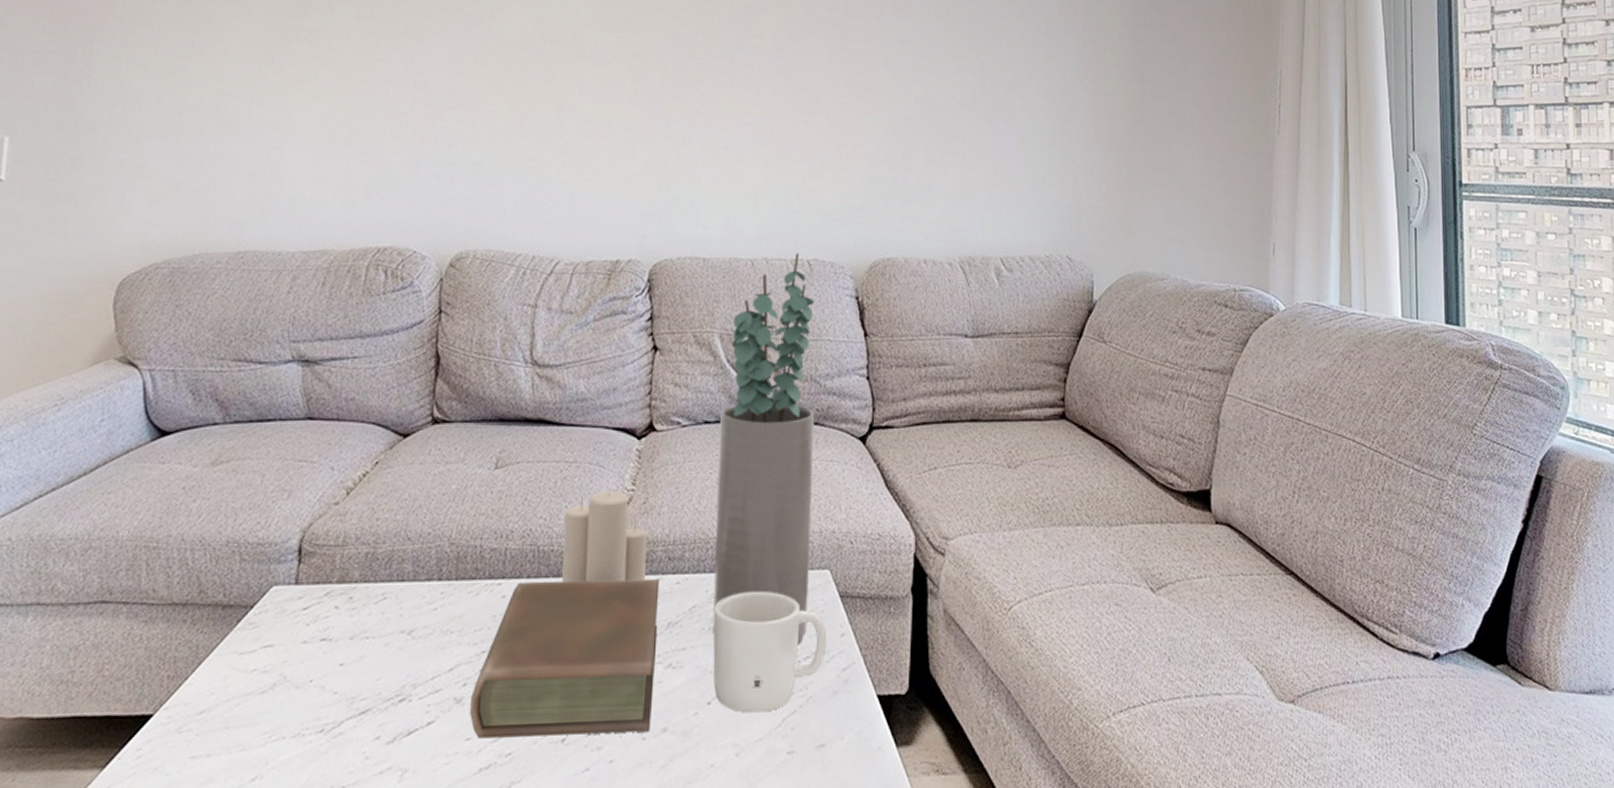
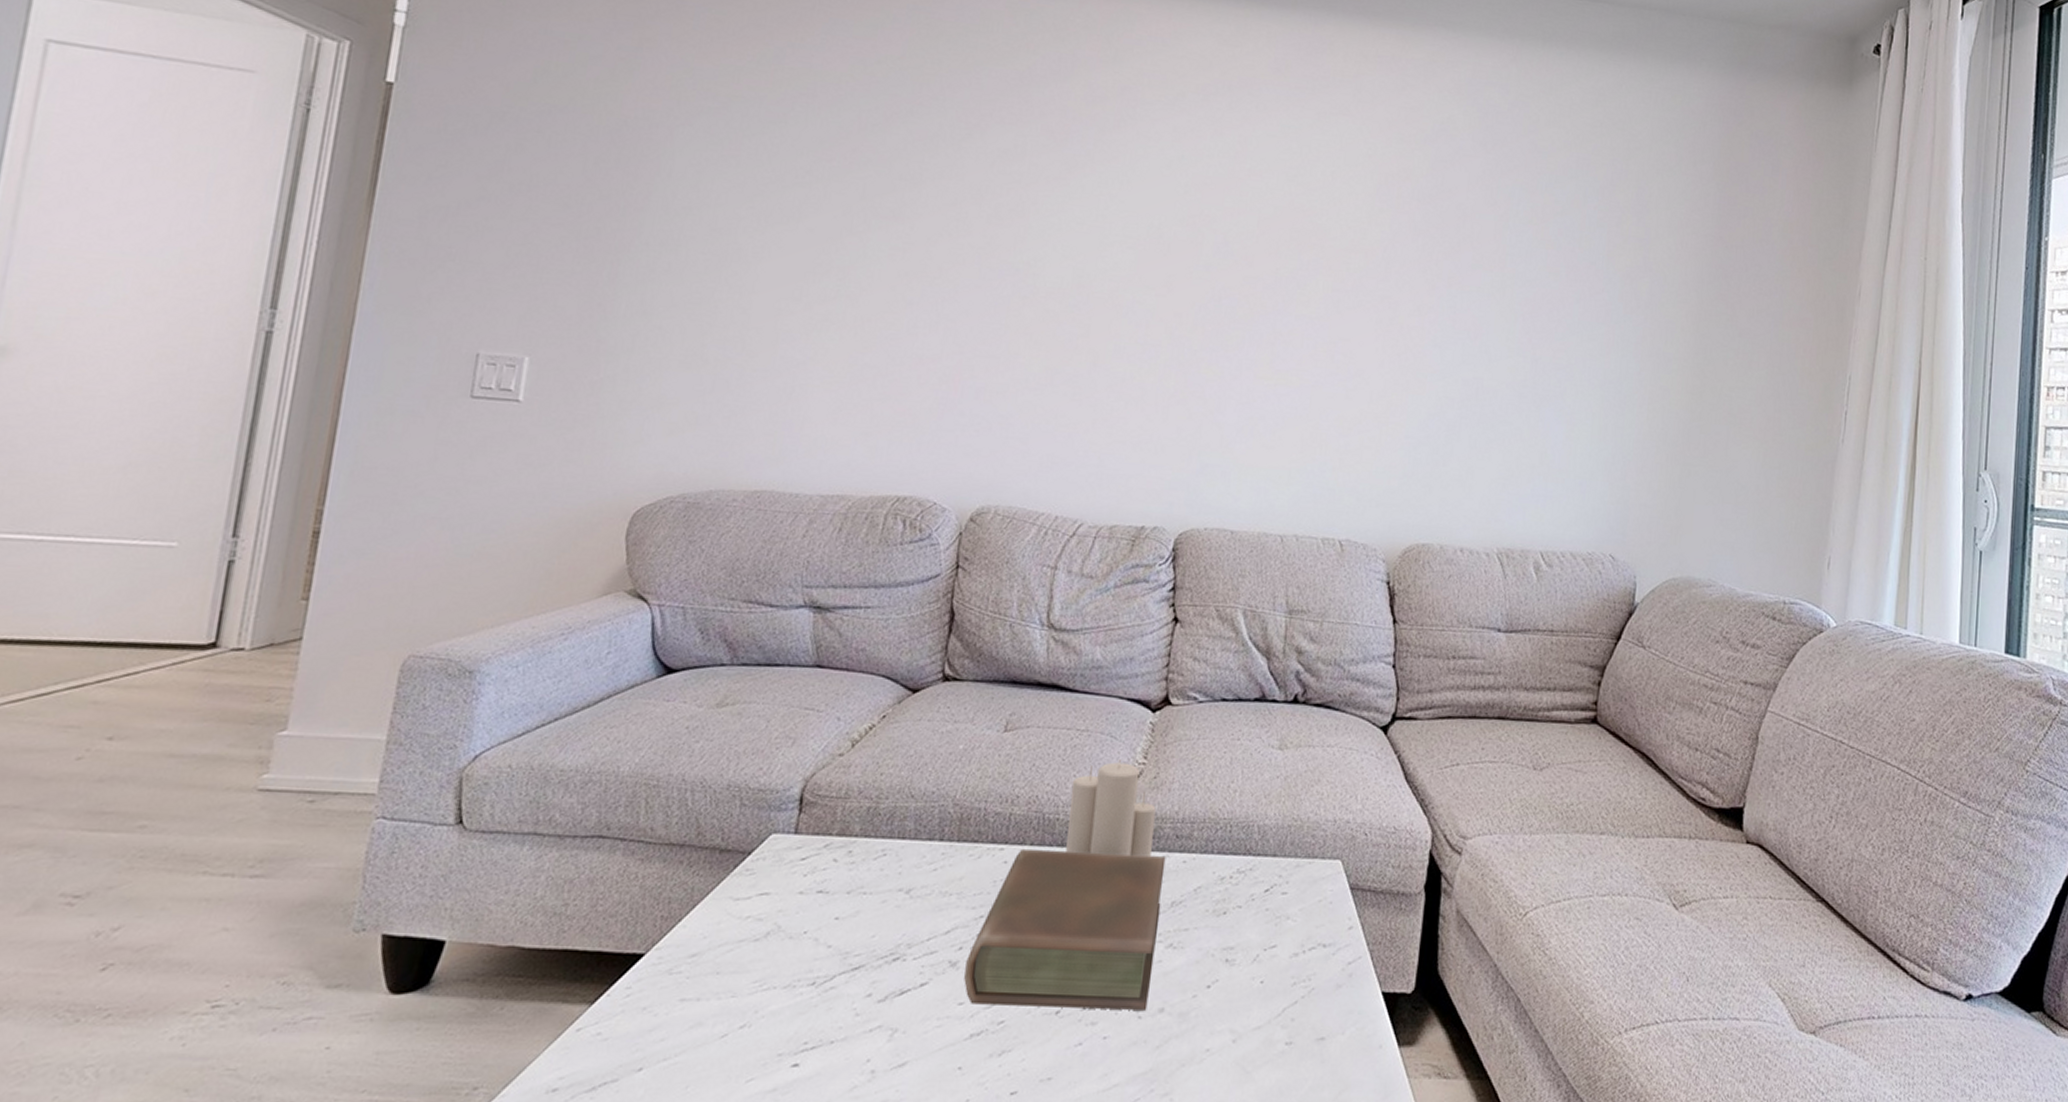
vase: present [712,253,815,645] -> none [1217,532,1343,935]
mug: present [713,590,827,713] -> none [1214,875,1334,1001]

